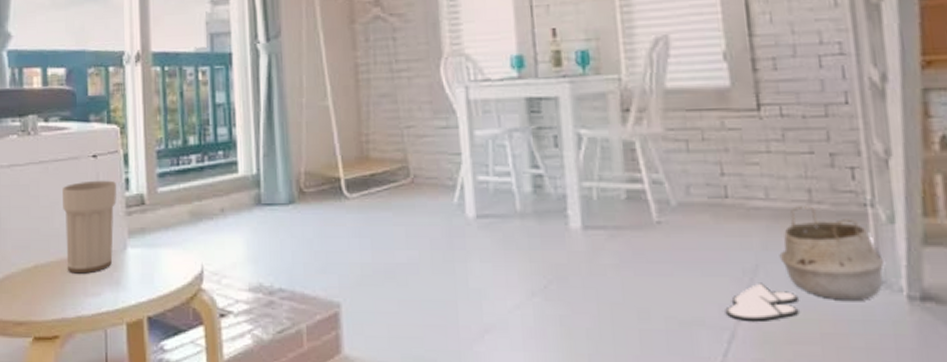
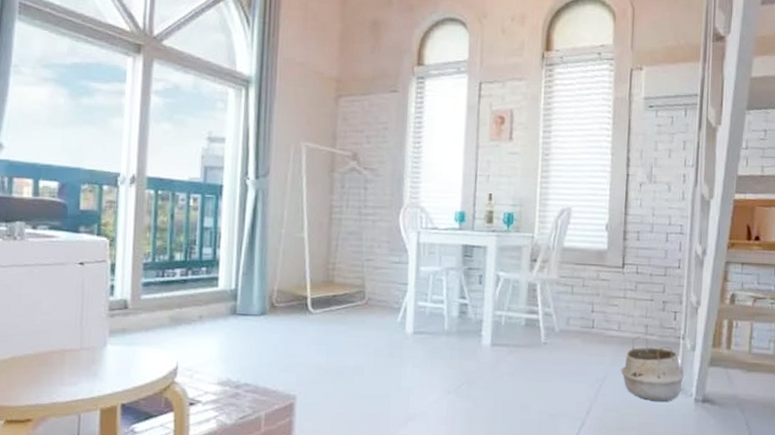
cup: present [62,180,117,274] -> none [45,285,101,366]
slippers: present [725,282,799,321] -> none [580,388,628,414]

